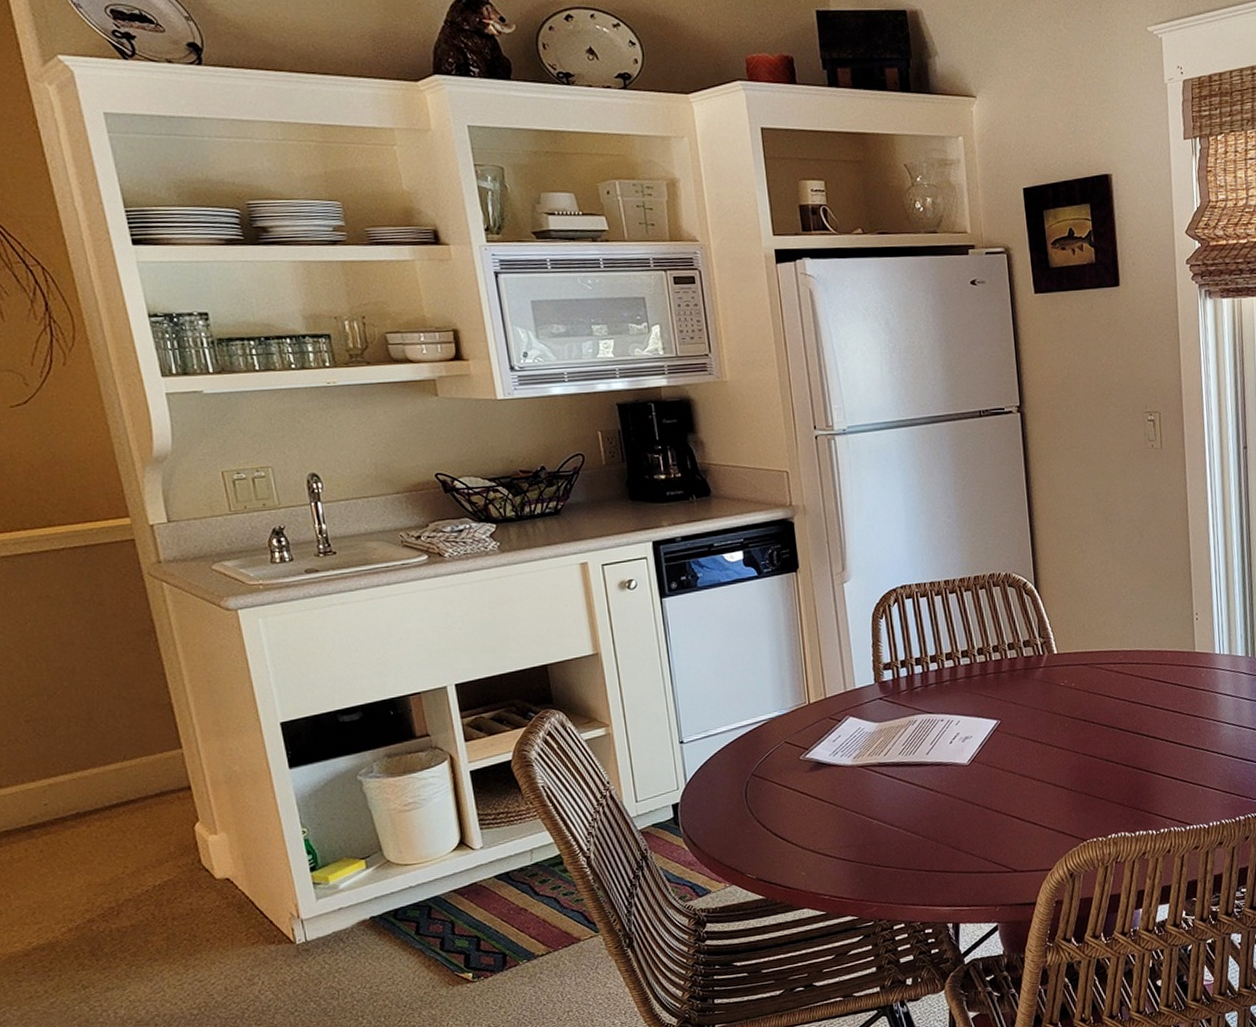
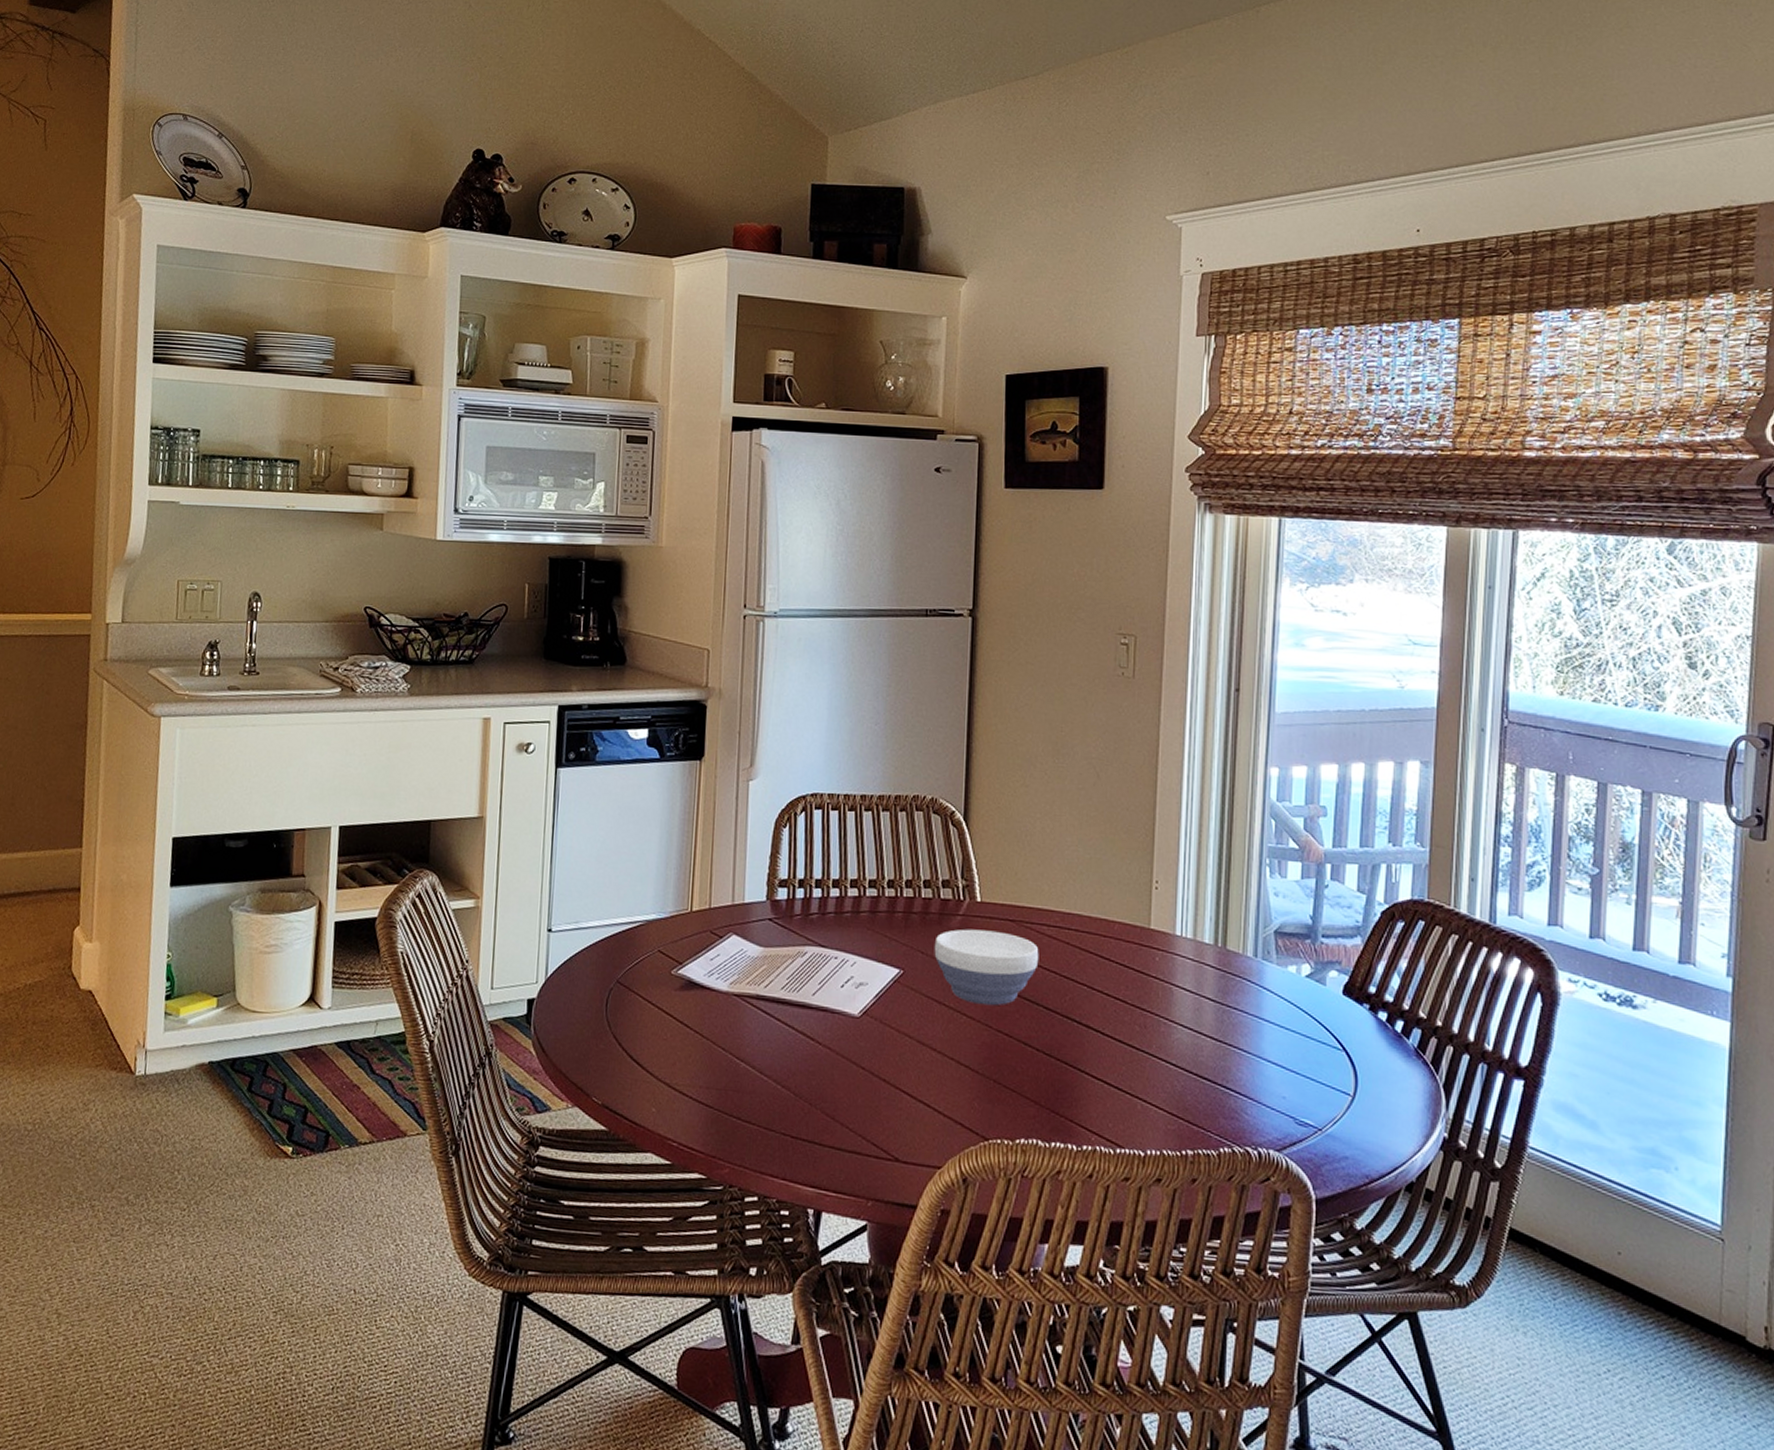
bowl: none [1023,675,1110,737] -> present [934,929,1039,1006]

